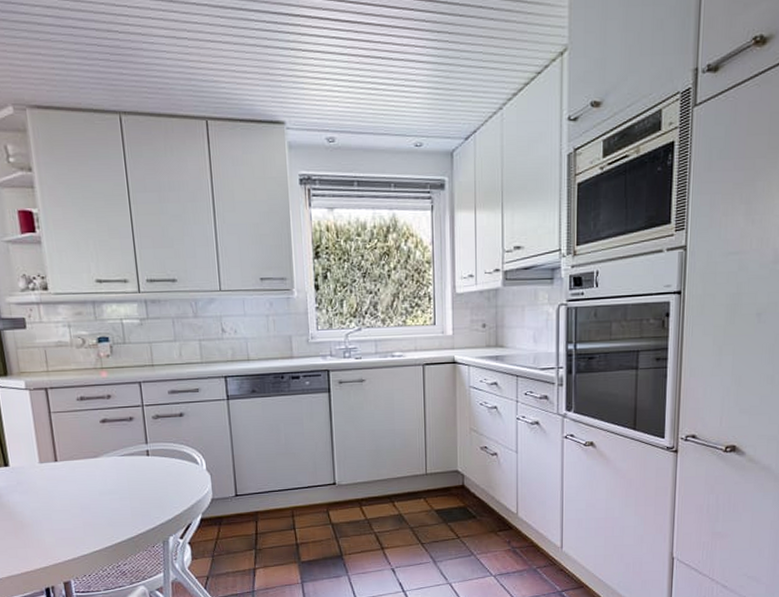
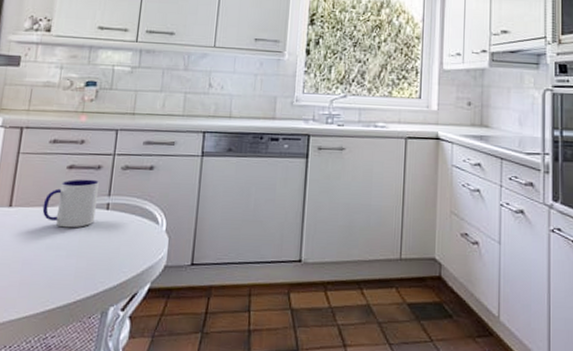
mug: none [86,430,138,475] -> present [42,179,99,228]

